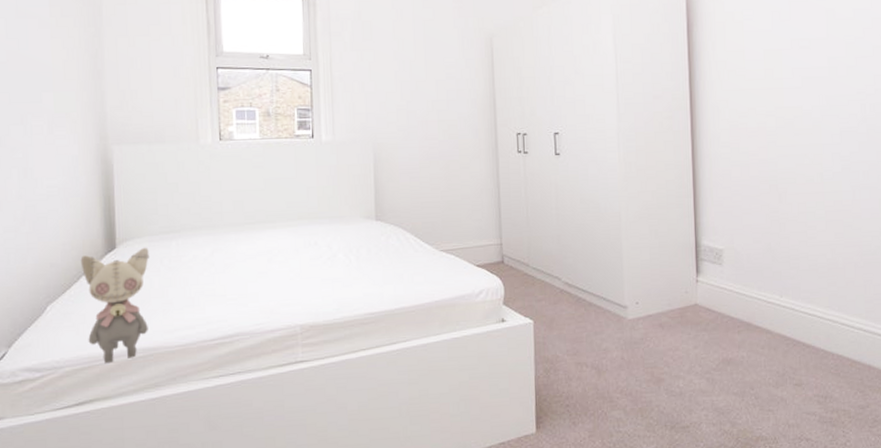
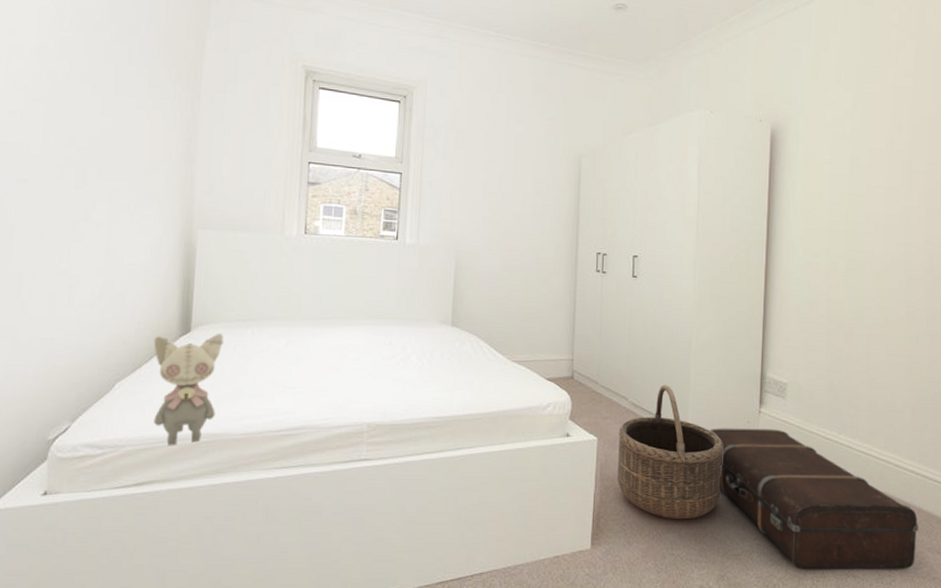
basket: none [554,261,664,397] -> present [617,384,723,520]
suitcase: none [647,297,870,438] -> present [709,428,919,571]

